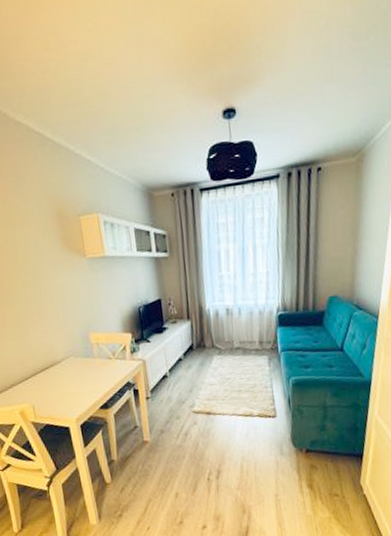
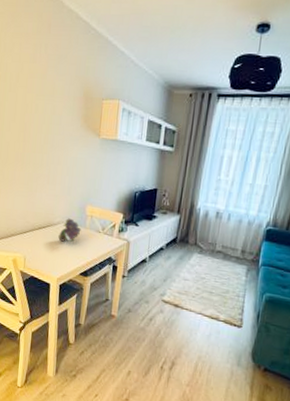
coral: none [66,351,90,379] -> present [58,218,81,242]

